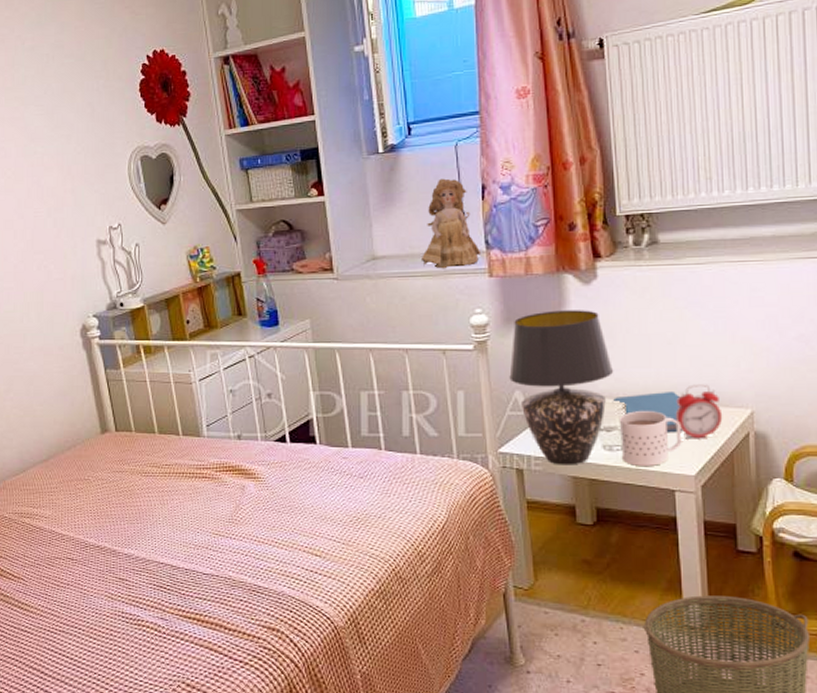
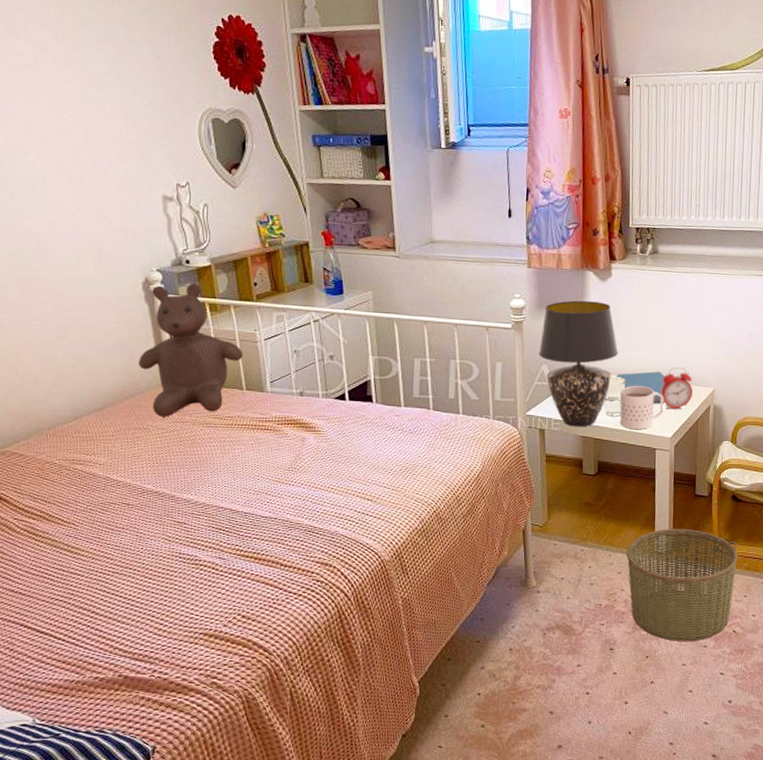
teddy bear: none [78,326,178,467] -> present [138,283,243,417]
doll: present [420,178,482,269] -> none [472,178,523,258]

